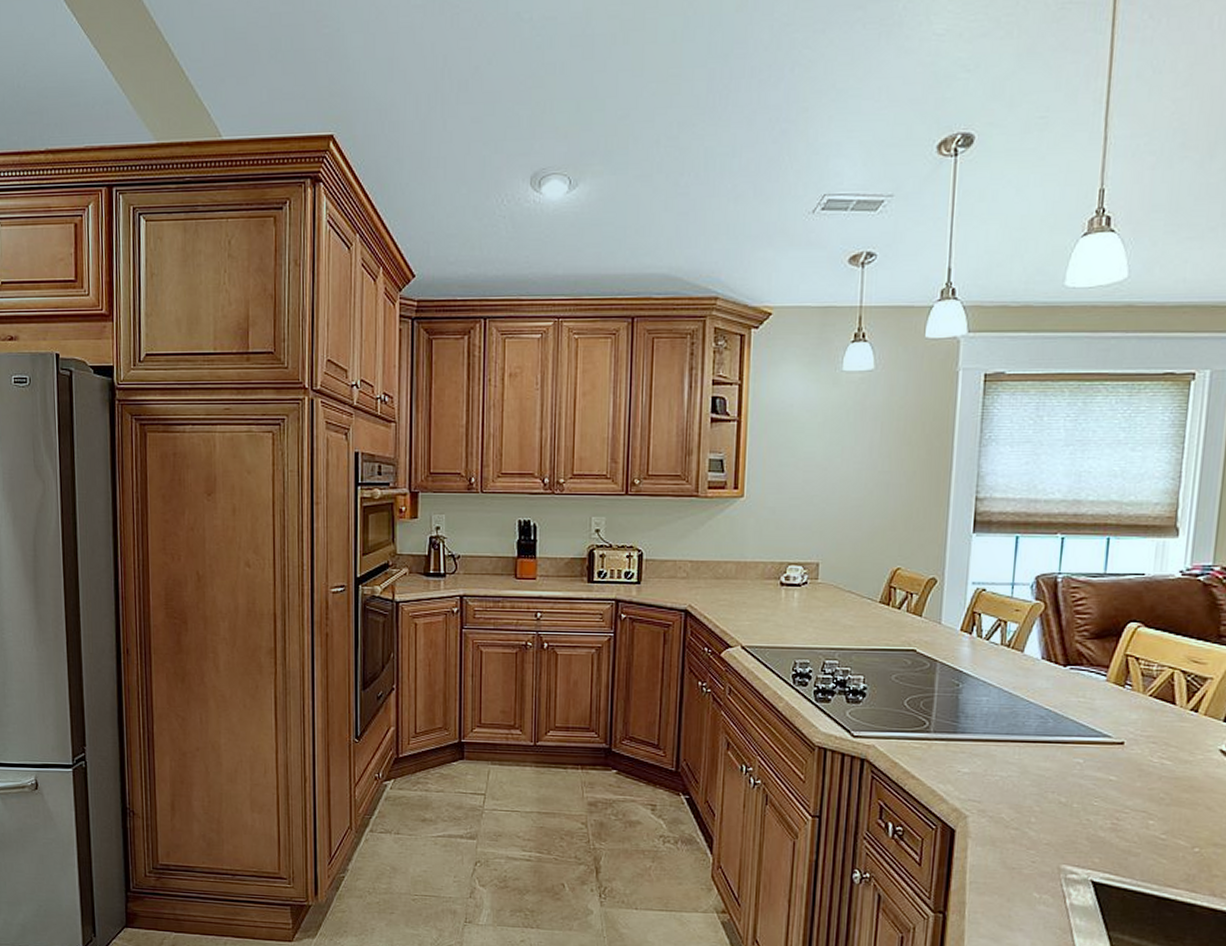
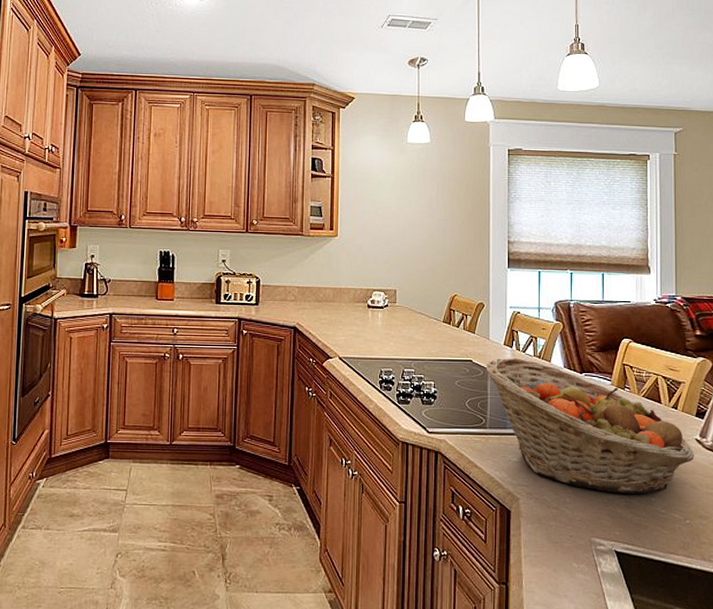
fruit basket: none [933,646,1216,815] -> present [485,357,694,494]

